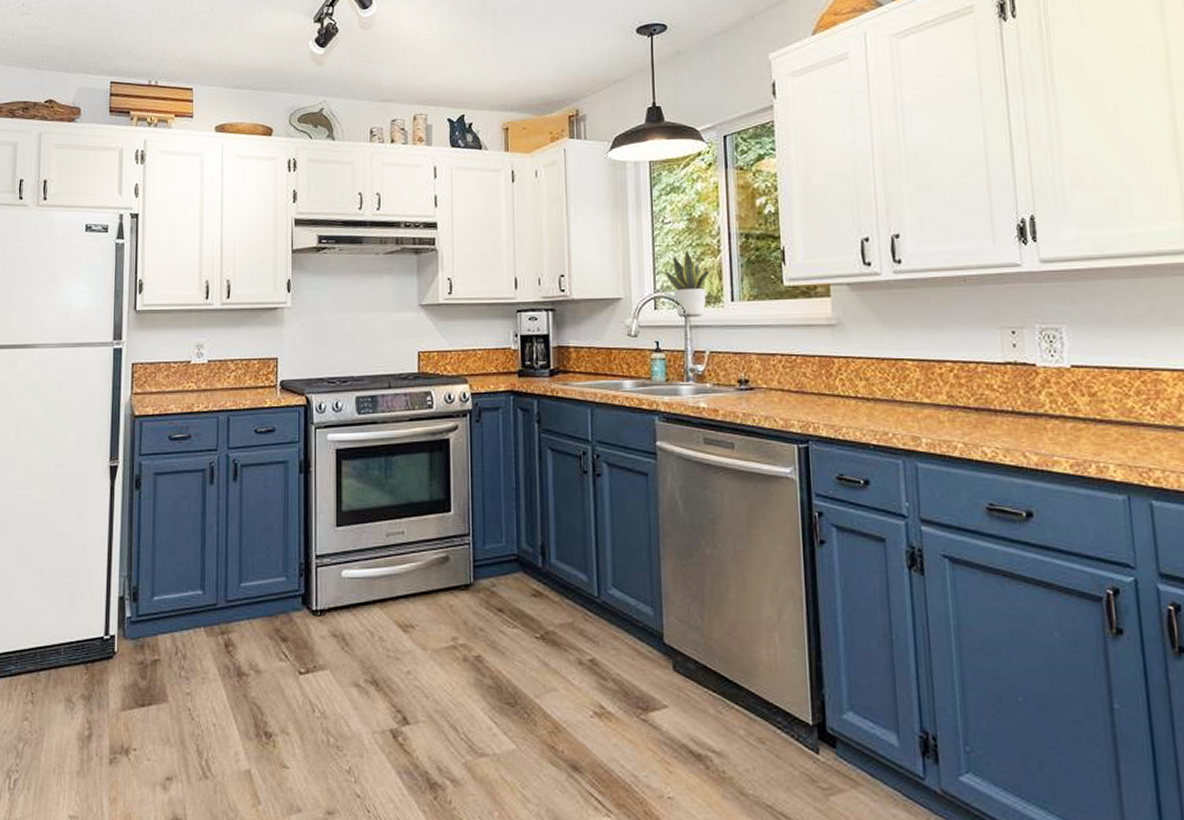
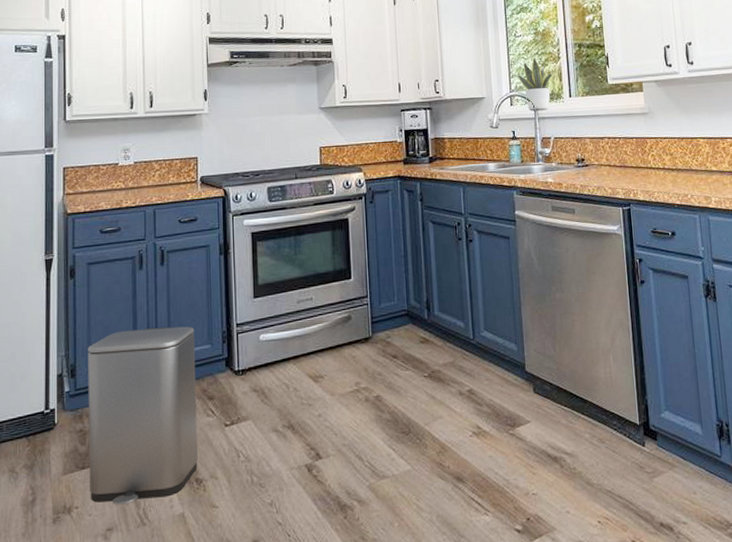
pedal bin: none [149,552,269,752] -> present [88,326,198,505]

